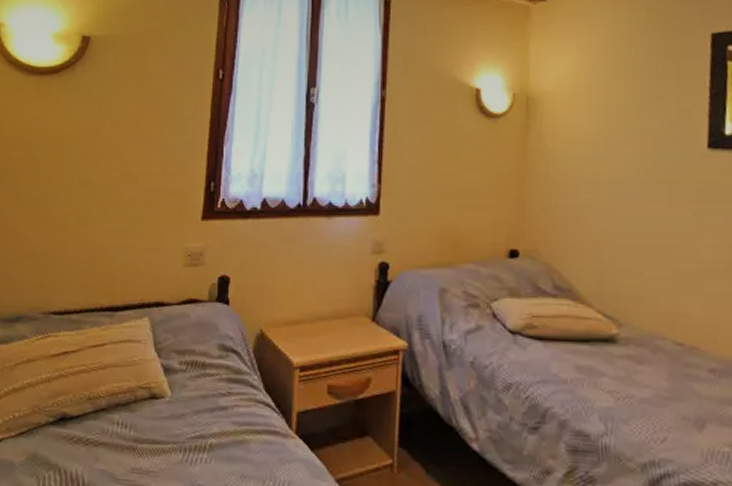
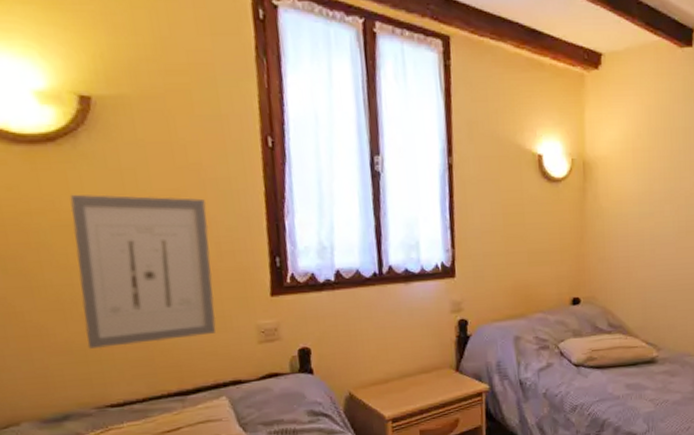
wall art: none [47,117,160,257] -> present [69,194,216,349]

